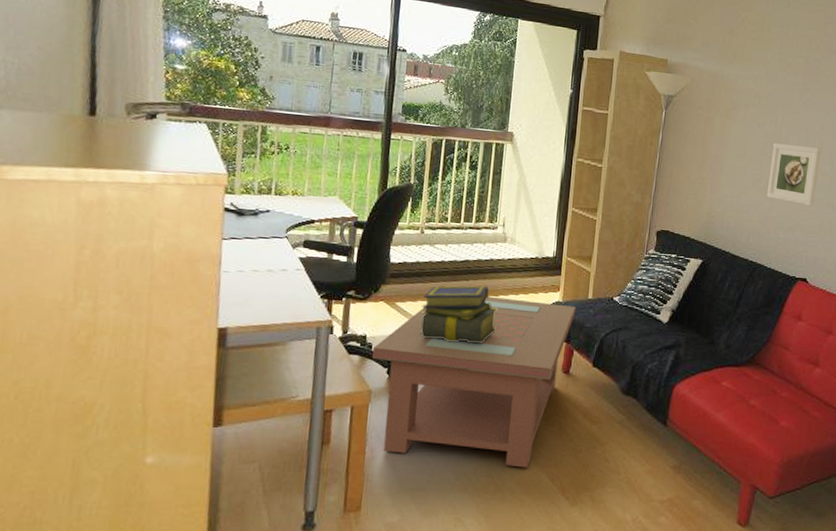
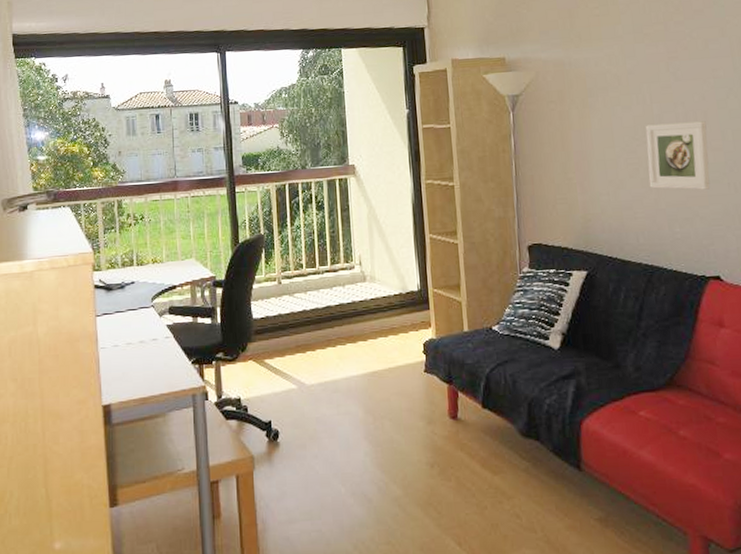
coffee table: present [372,296,575,468] -> none [249,341,453,532]
stack of books: present [421,285,498,344] -> none [290,331,371,397]

